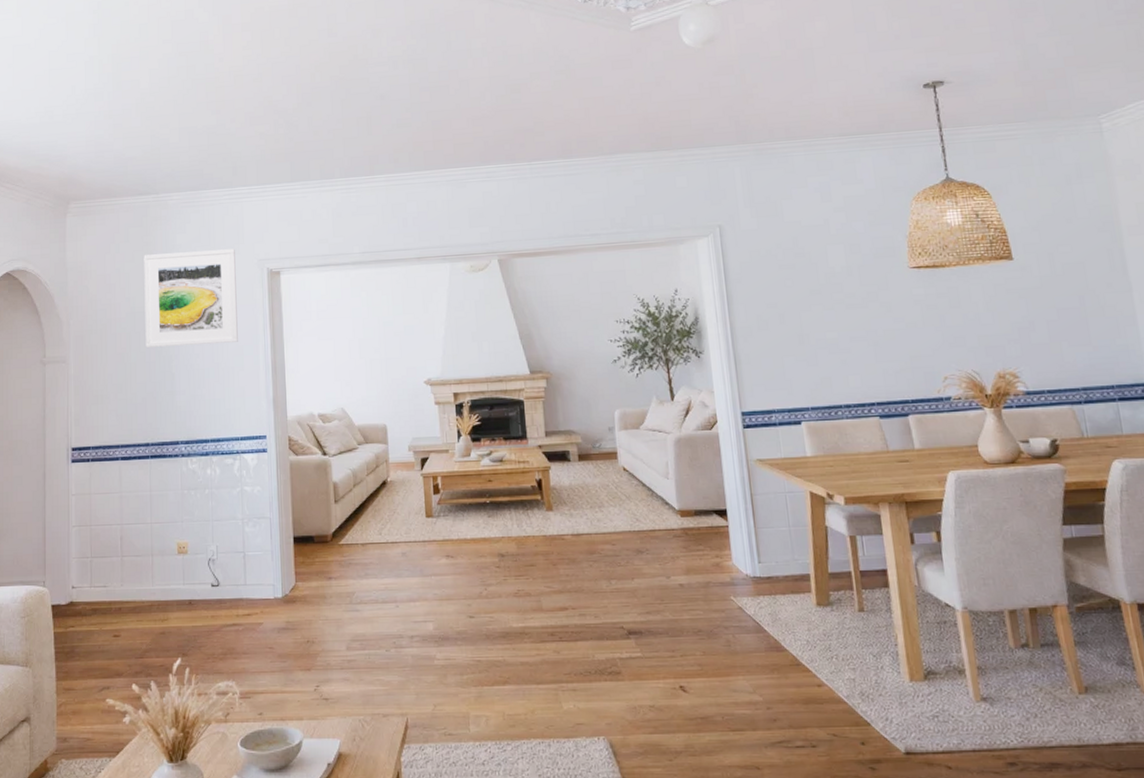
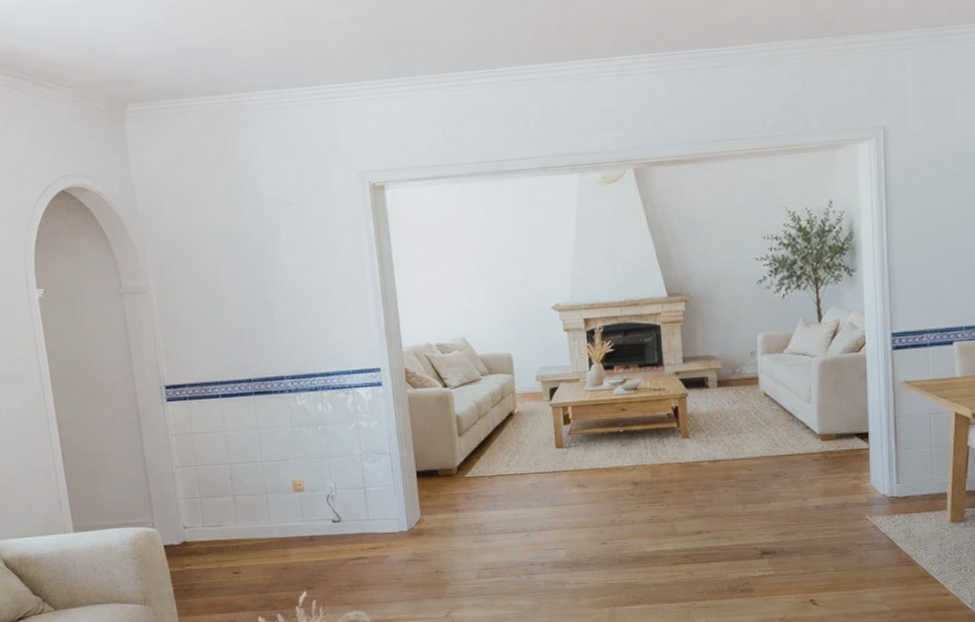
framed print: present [144,249,238,347] -> none [223,159,342,275]

